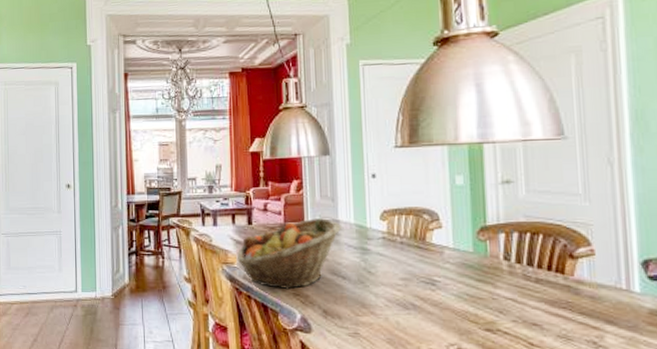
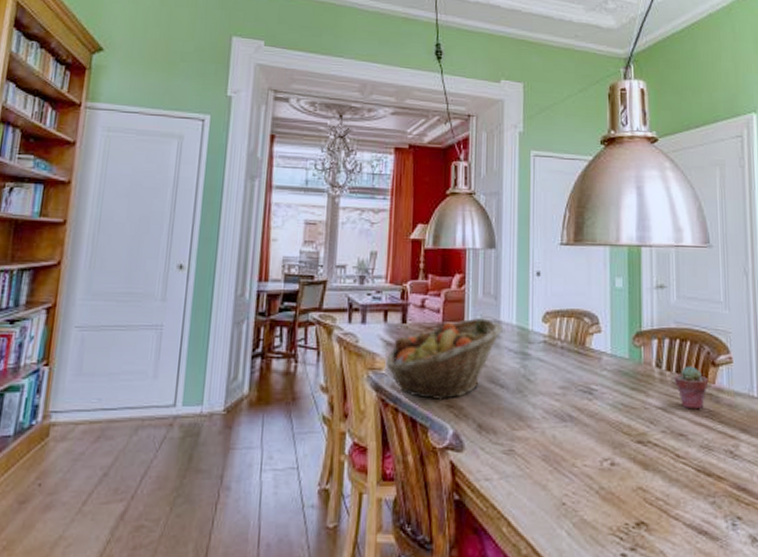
potted succulent: none [524,258,566,301] -> present [673,366,709,410]

